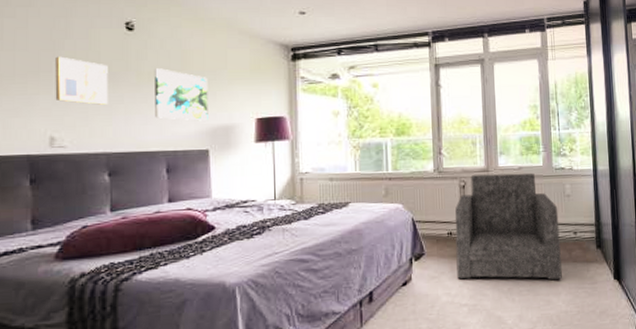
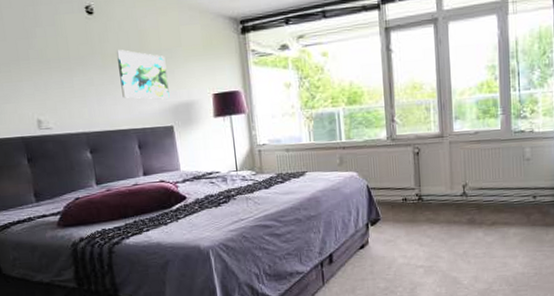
wall art: present [55,56,108,105] -> none [30,44,81,88]
armchair: present [455,172,562,280] -> none [409,137,520,244]

